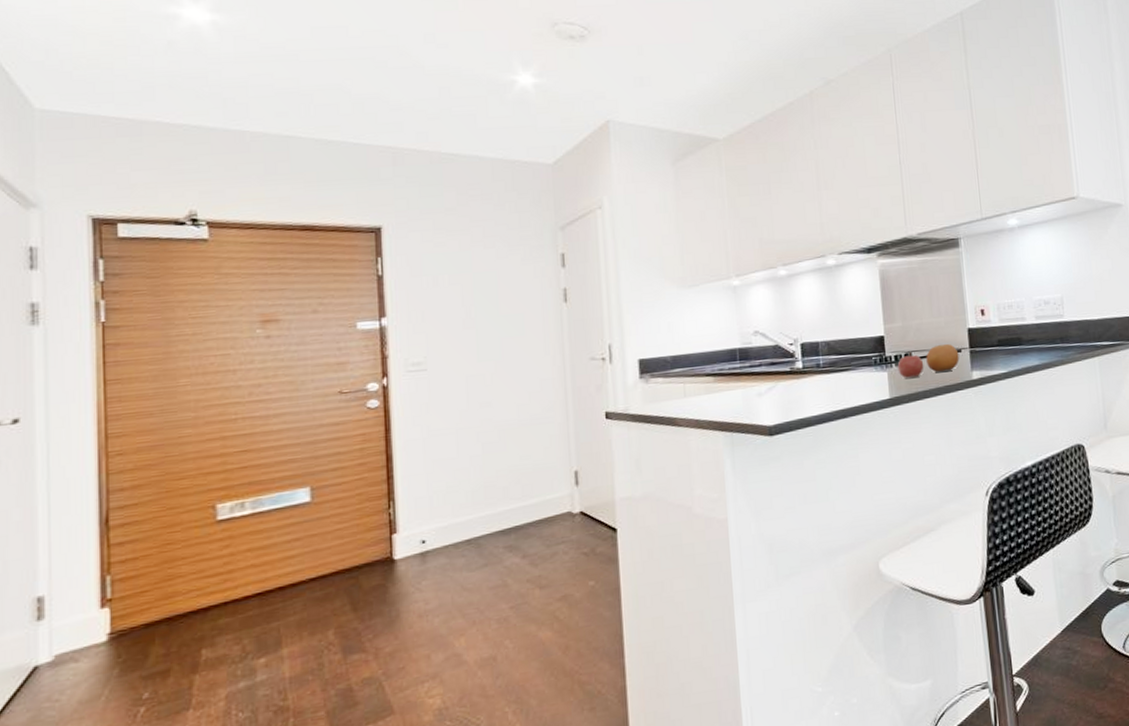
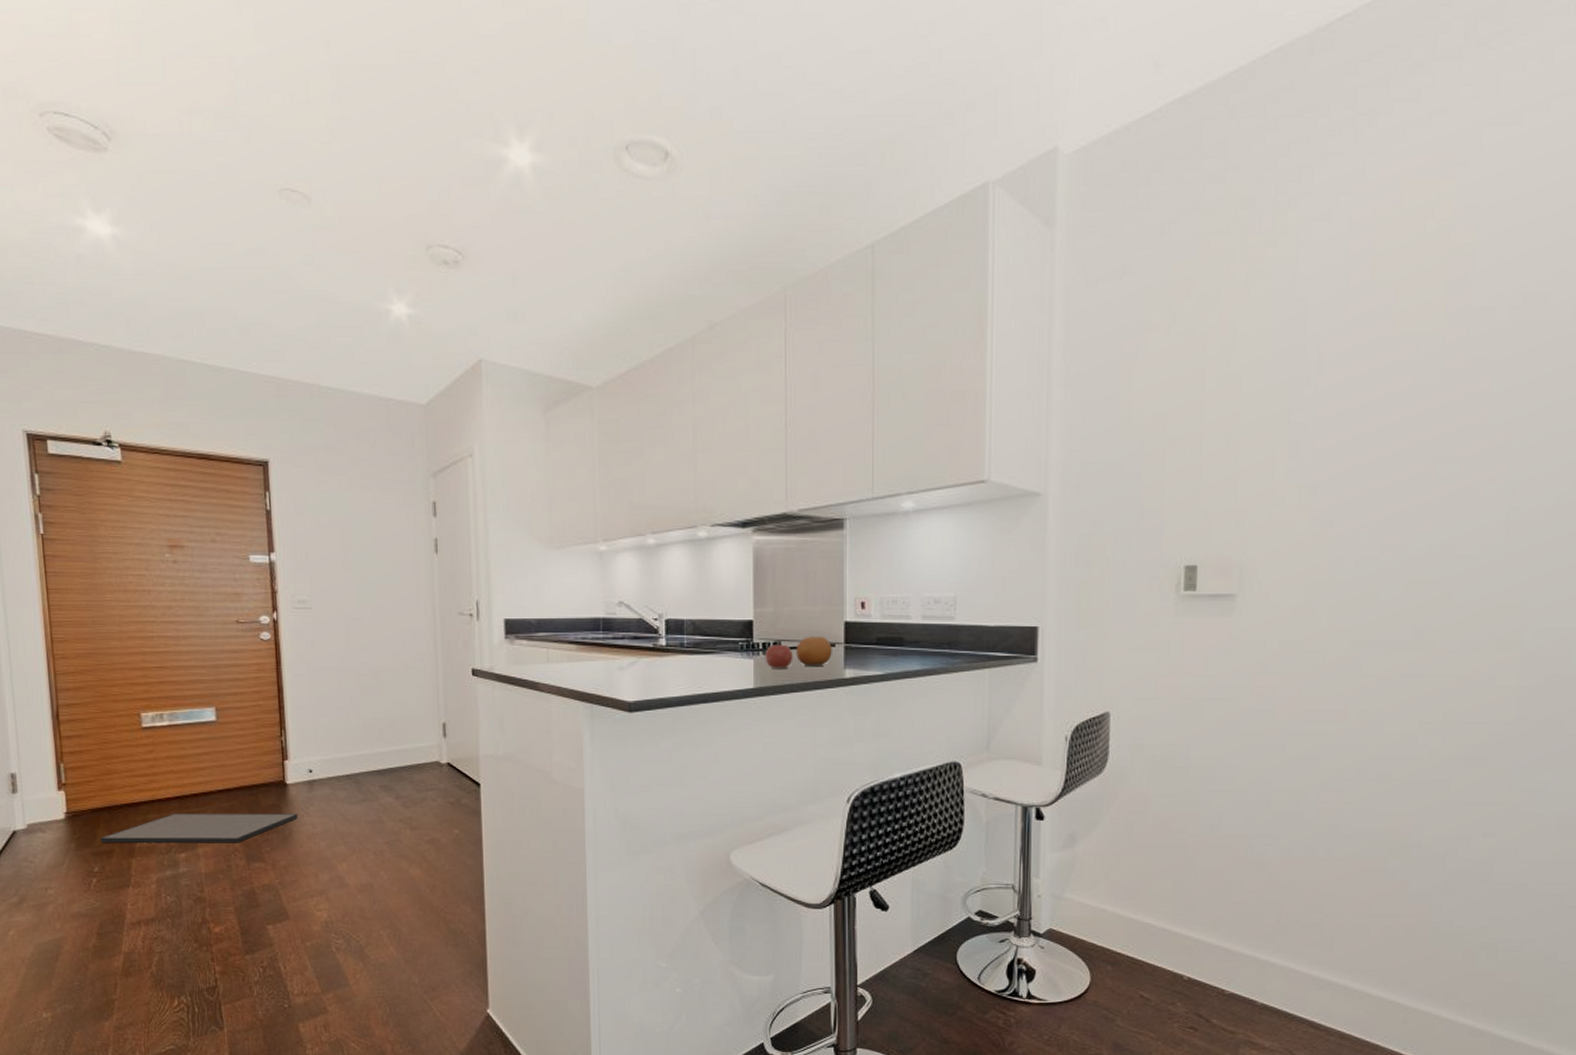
doormat: none [154,591,407,662] -> present [100,813,298,844]

